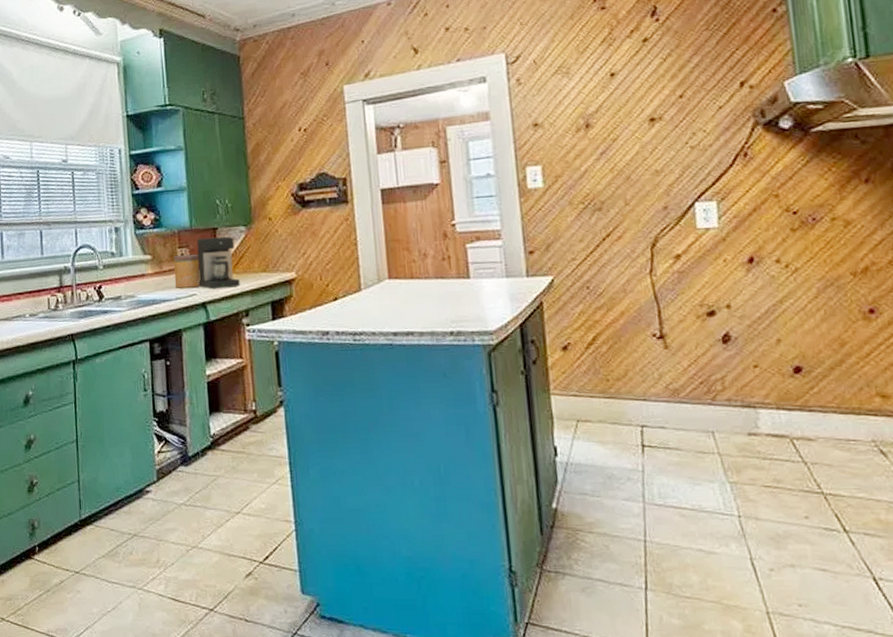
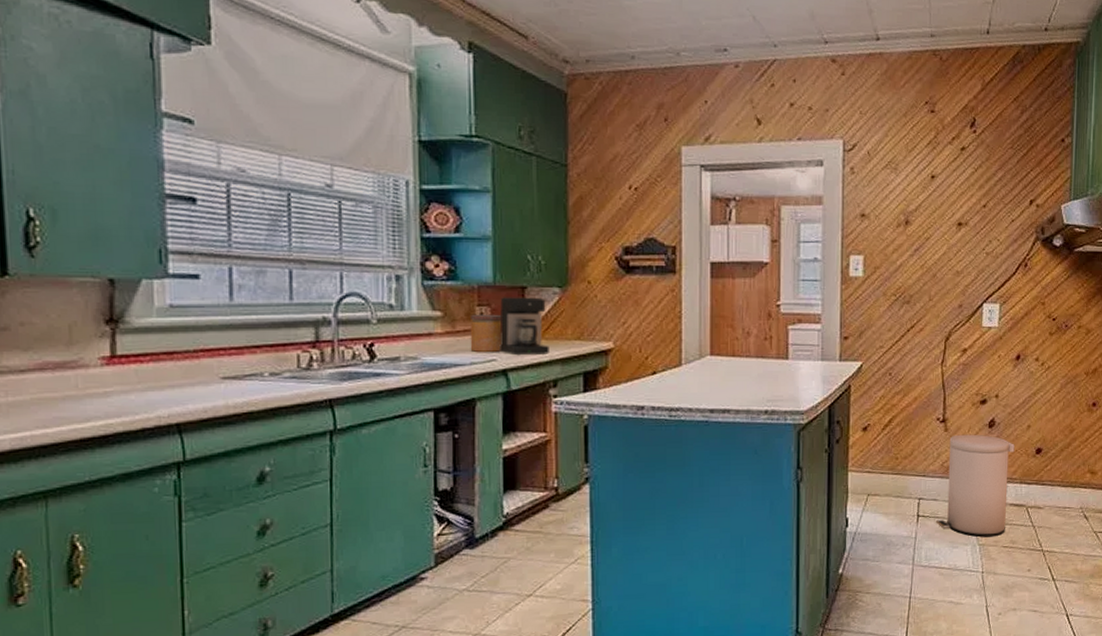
pedal bin: none [666,351,764,474] -> present [935,434,1015,538]

